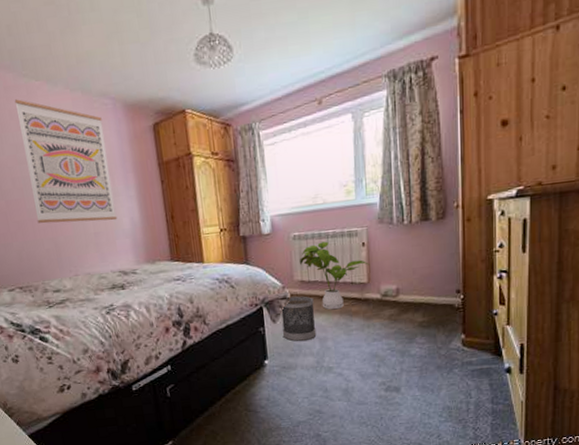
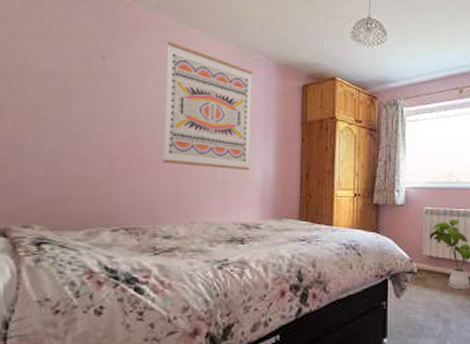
wastebasket: present [281,296,317,342] -> none [405,272,440,321]

